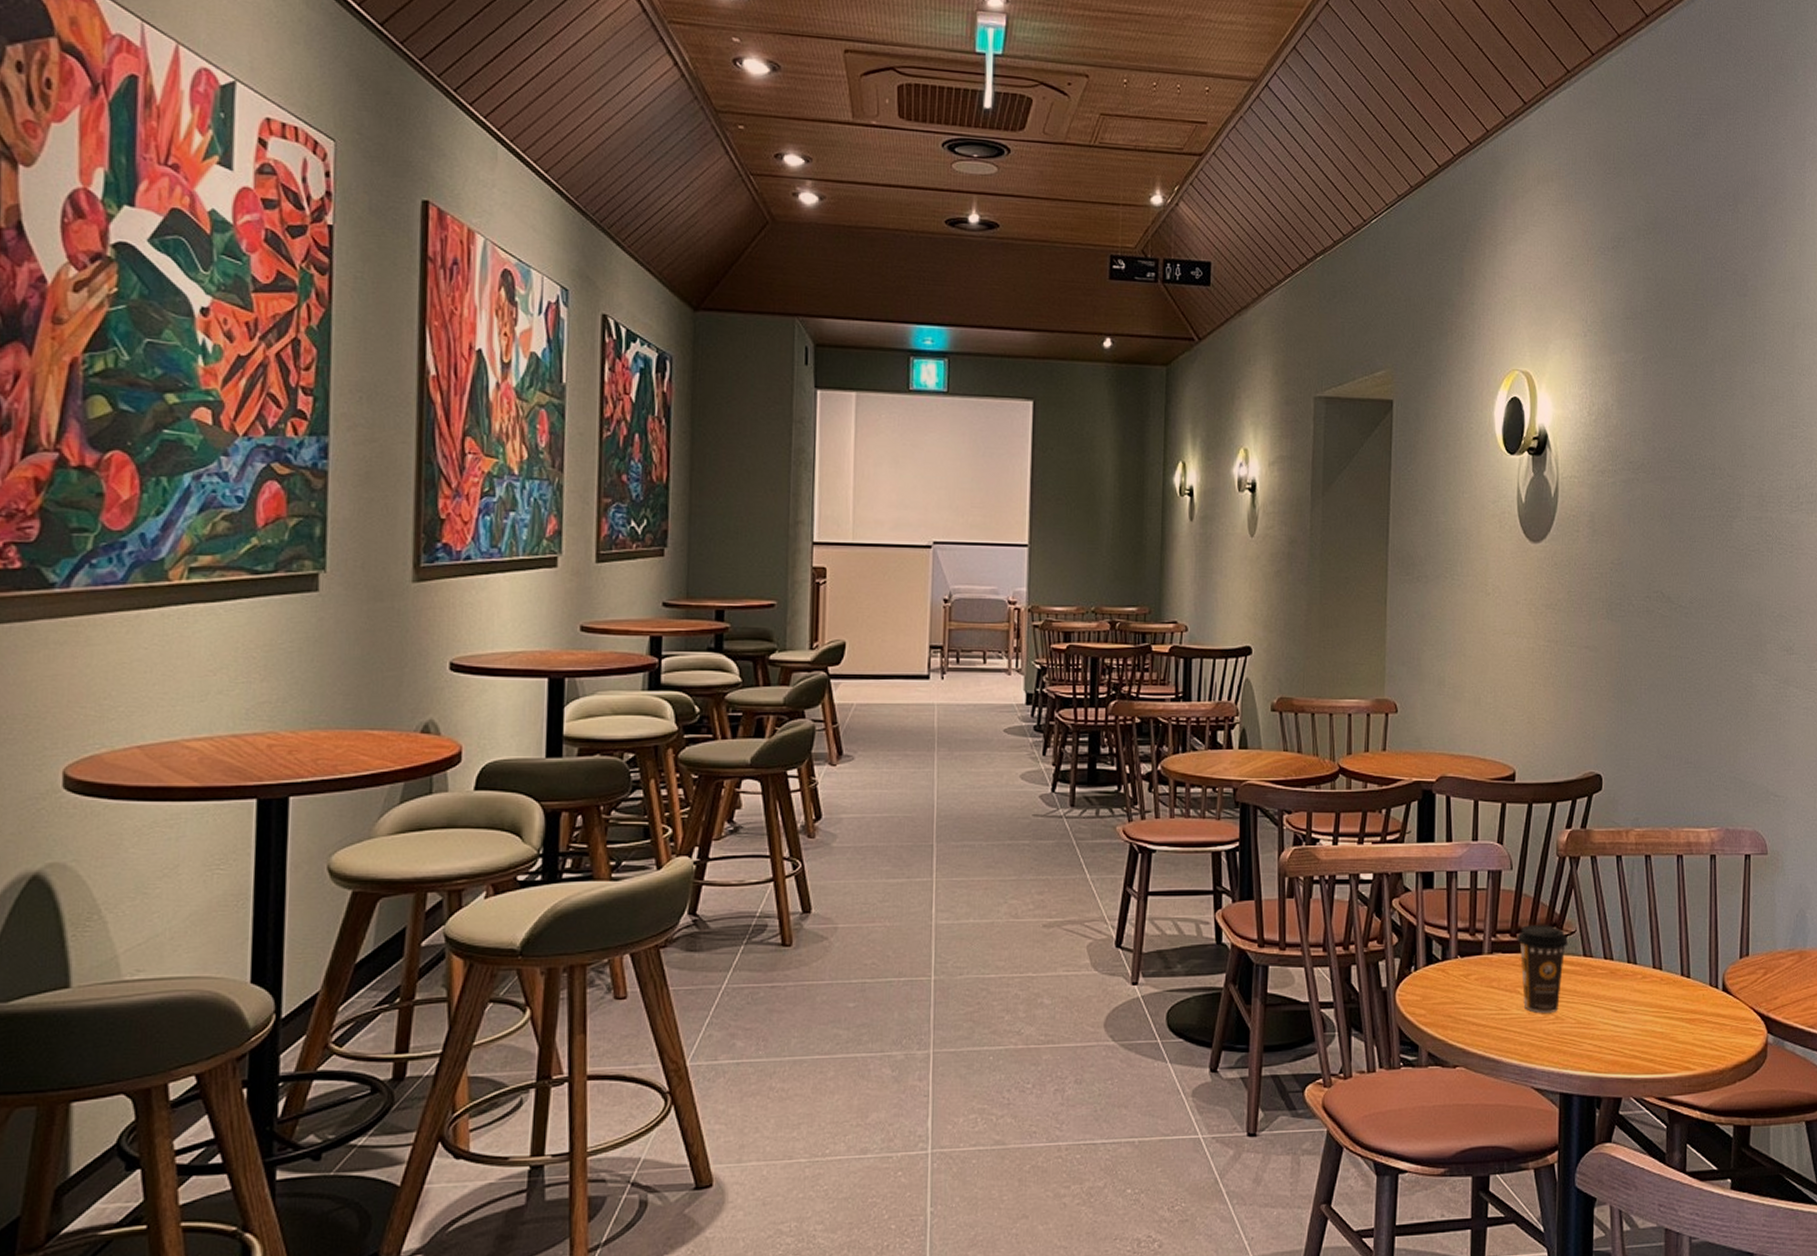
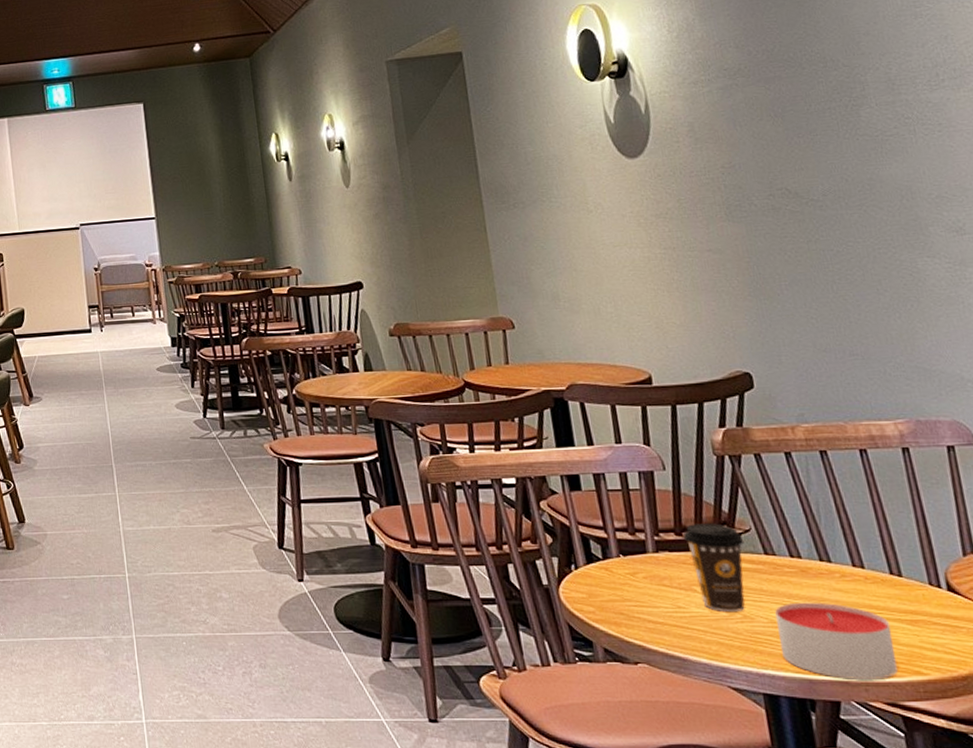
candle: none [1582,1002,1673,1077] -> present [775,602,898,679]

